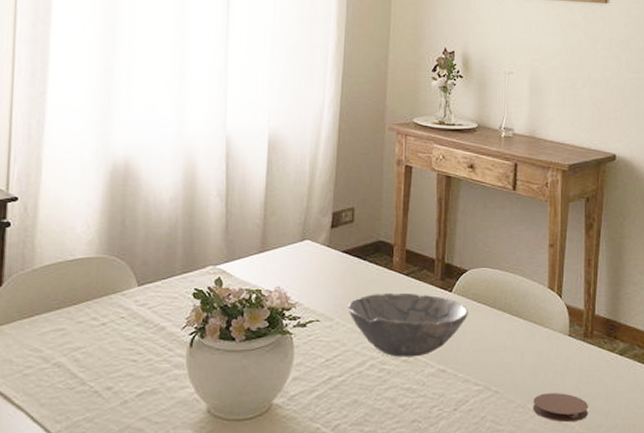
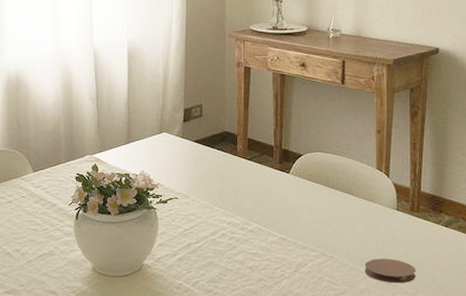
bowl: present [348,292,468,357] -> none [201,174,304,228]

